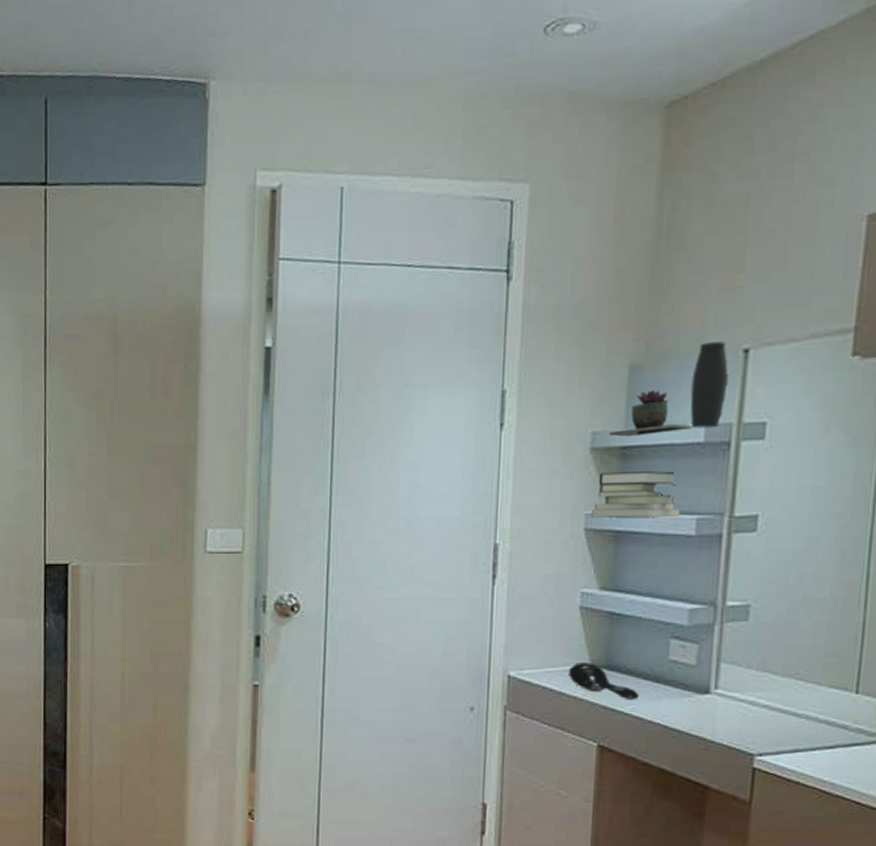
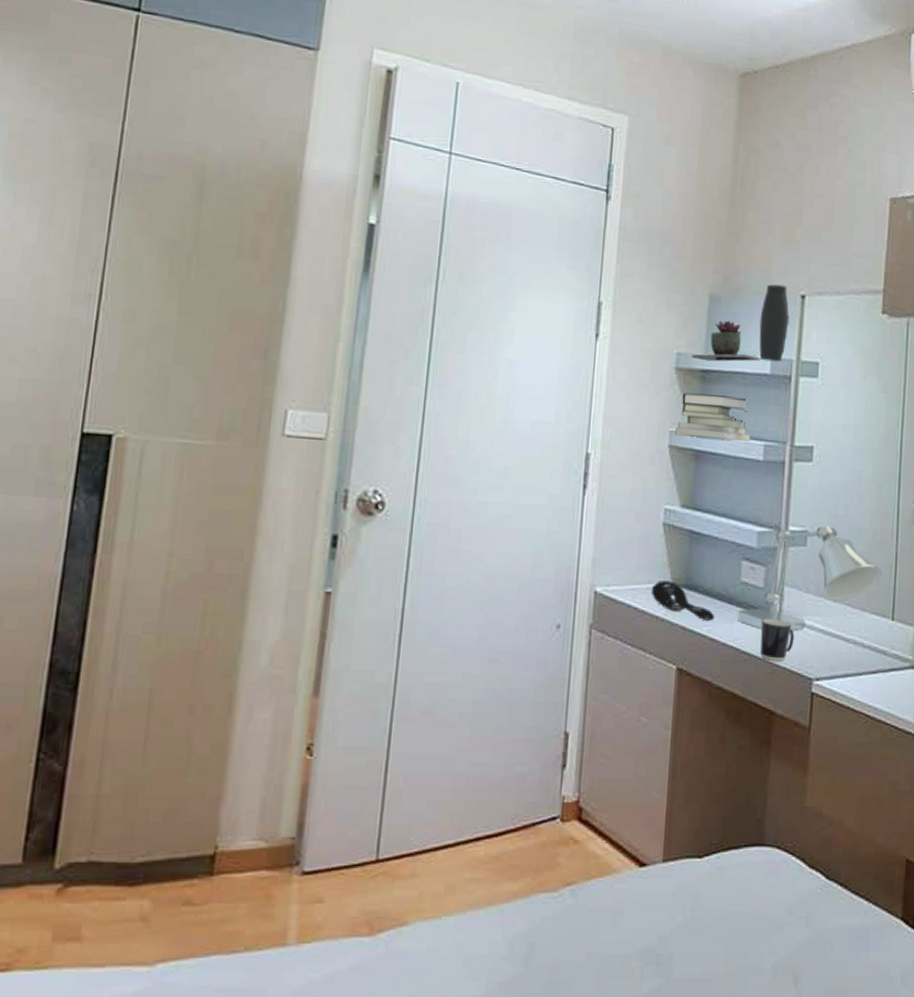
desk lamp: none [665,597,844,707] -> present [737,525,882,631]
mug: none [691,695,733,737] -> present [760,618,794,661]

